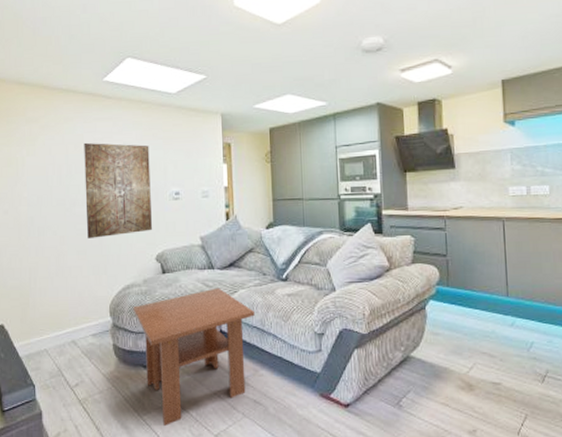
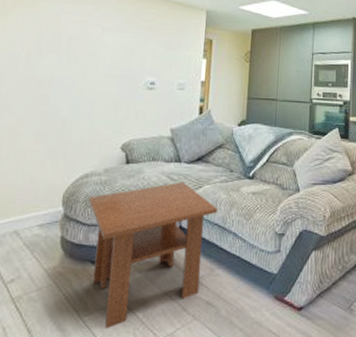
wall art: present [84,142,152,239] -> none [49,23,130,122]

